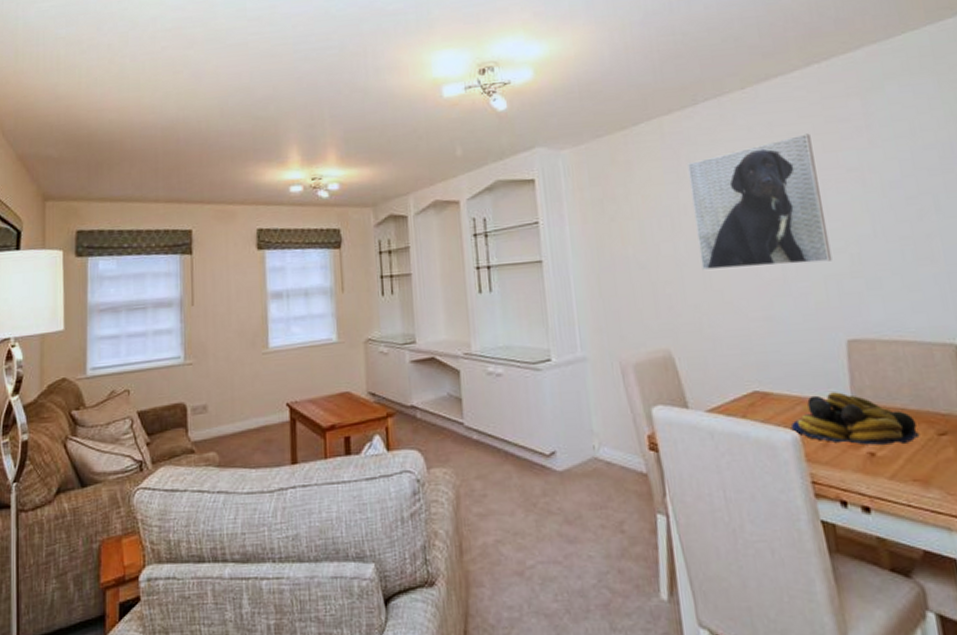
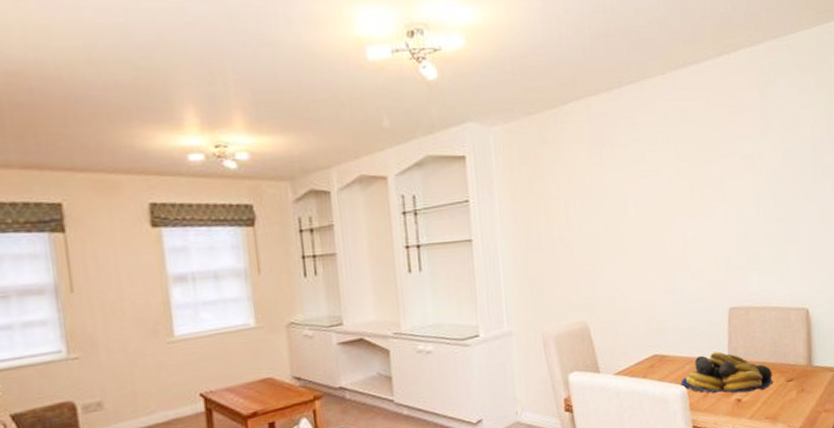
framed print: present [686,133,833,270] -> none [609,121,724,248]

